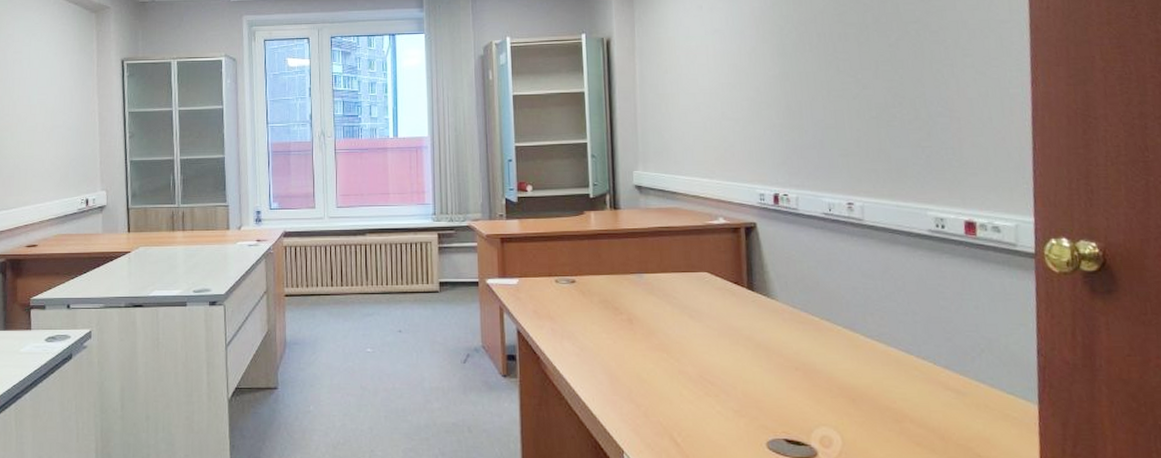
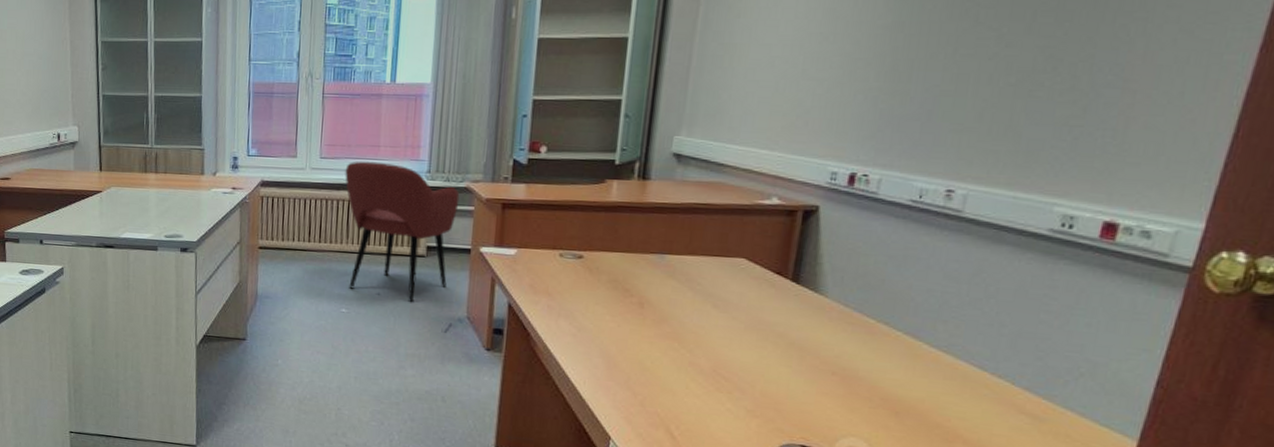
chair: none [360,208,463,338] -> present [345,161,460,303]

